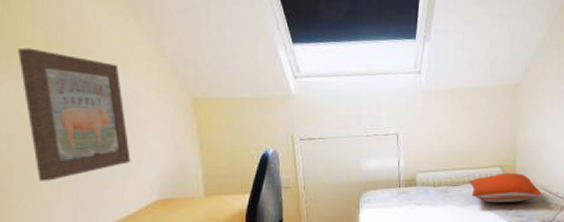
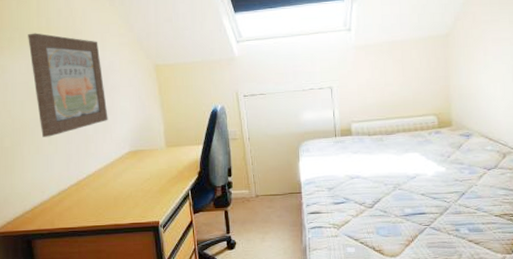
pillow: present [469,173,541,203] -> none [404,120,481,151]

